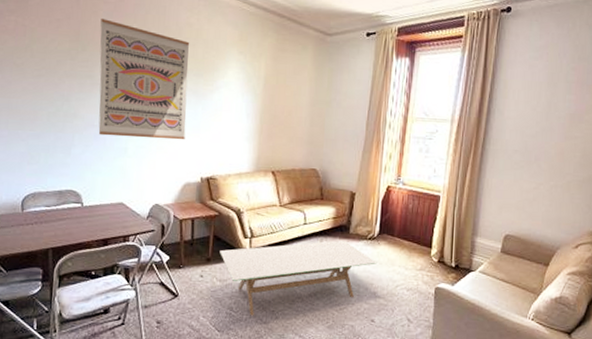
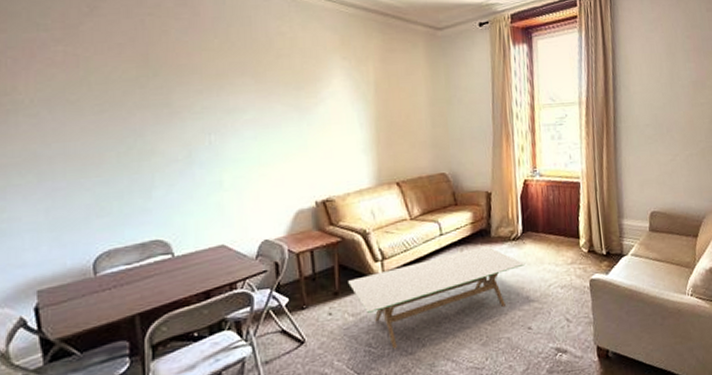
wall art: present [98,19,189,140] -> none [173,38,291,171]

